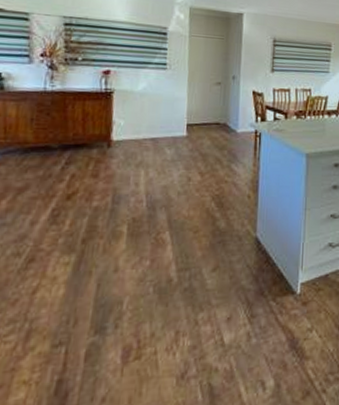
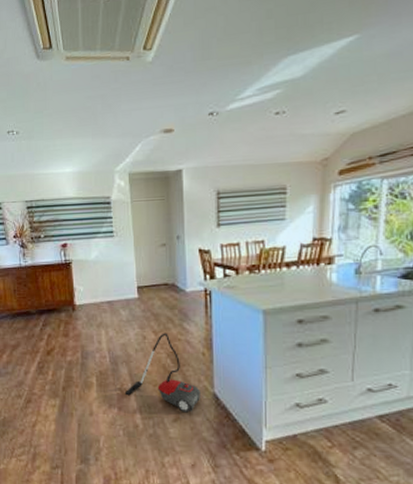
vacuum cleaner: none [161,174,243,260] -> present [125,333,200,413]

